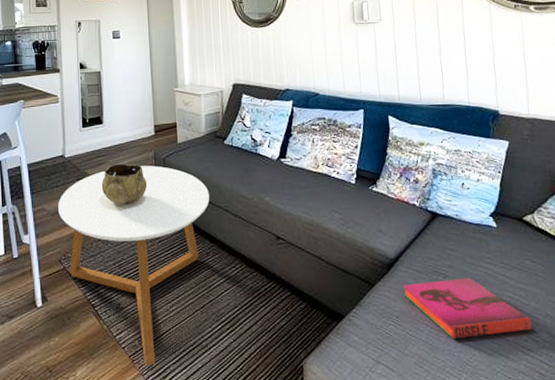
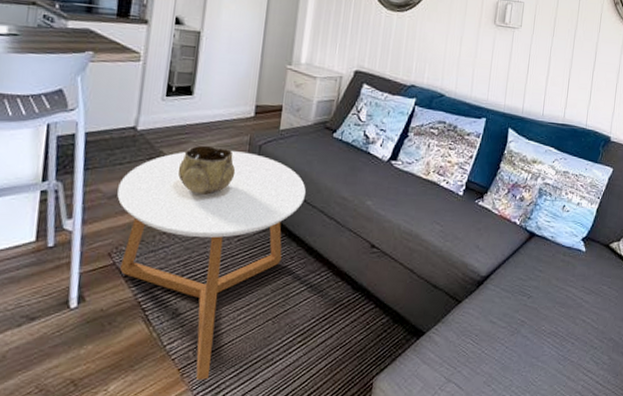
hardback book: present [403,278,532,340] -> none [487,299,597,360]

